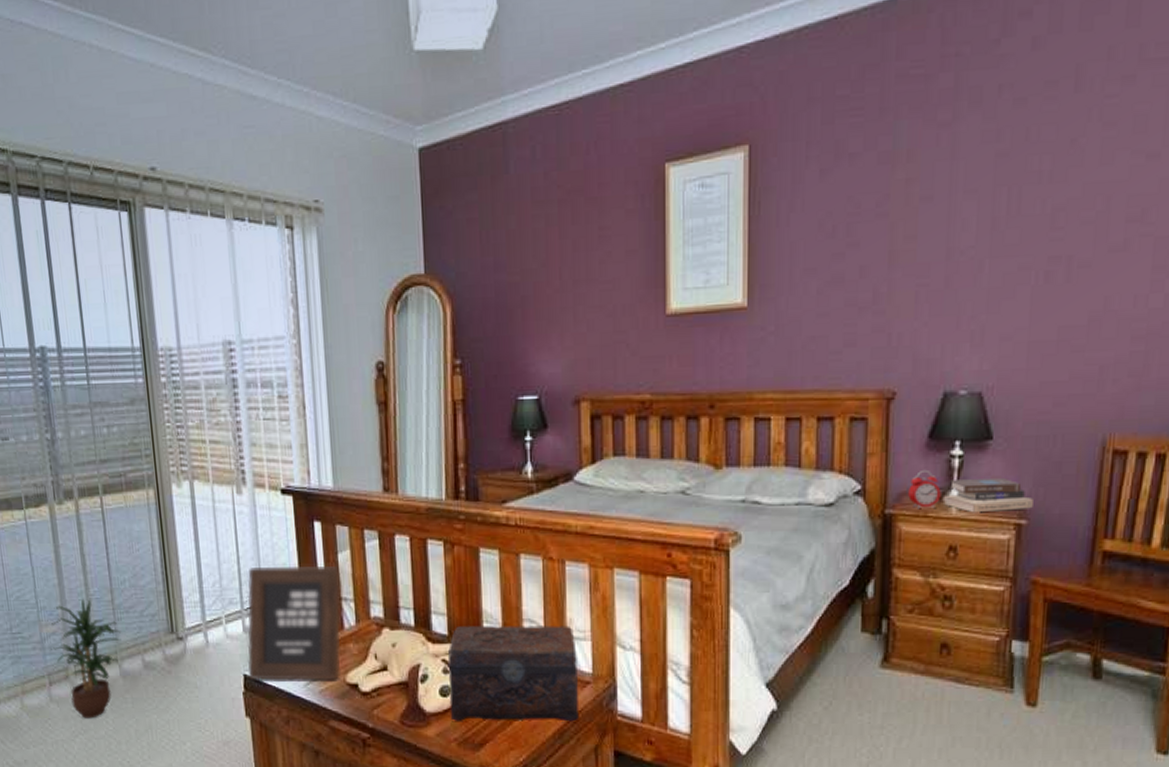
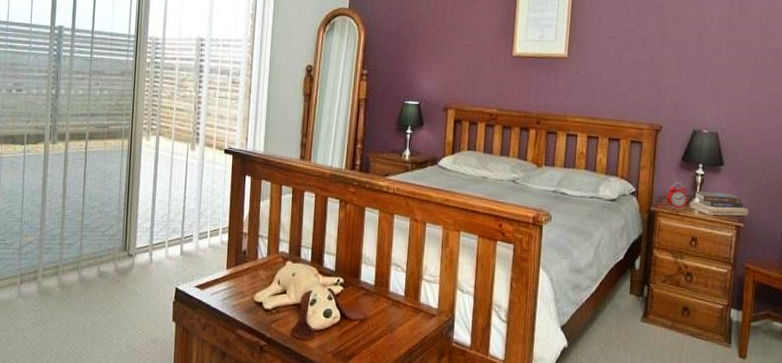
potted plant: present [51,599,122,719] -> none [26,218,85,313]
picture frame: present [247,566,341,680] -> none [179,205,261,298]
decorative box: present [447,626,578,722] -> none [329,264,428,345]

